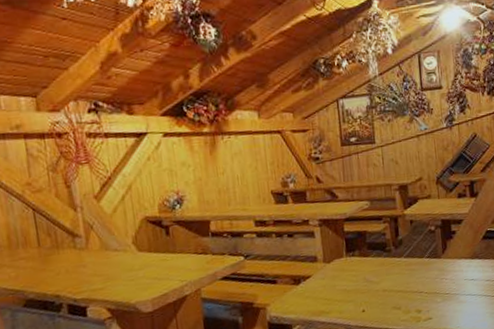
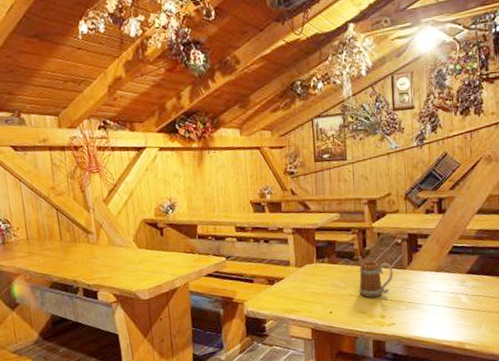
beer mug: none [392,251,428,292] -> present [359,260,393,298]

